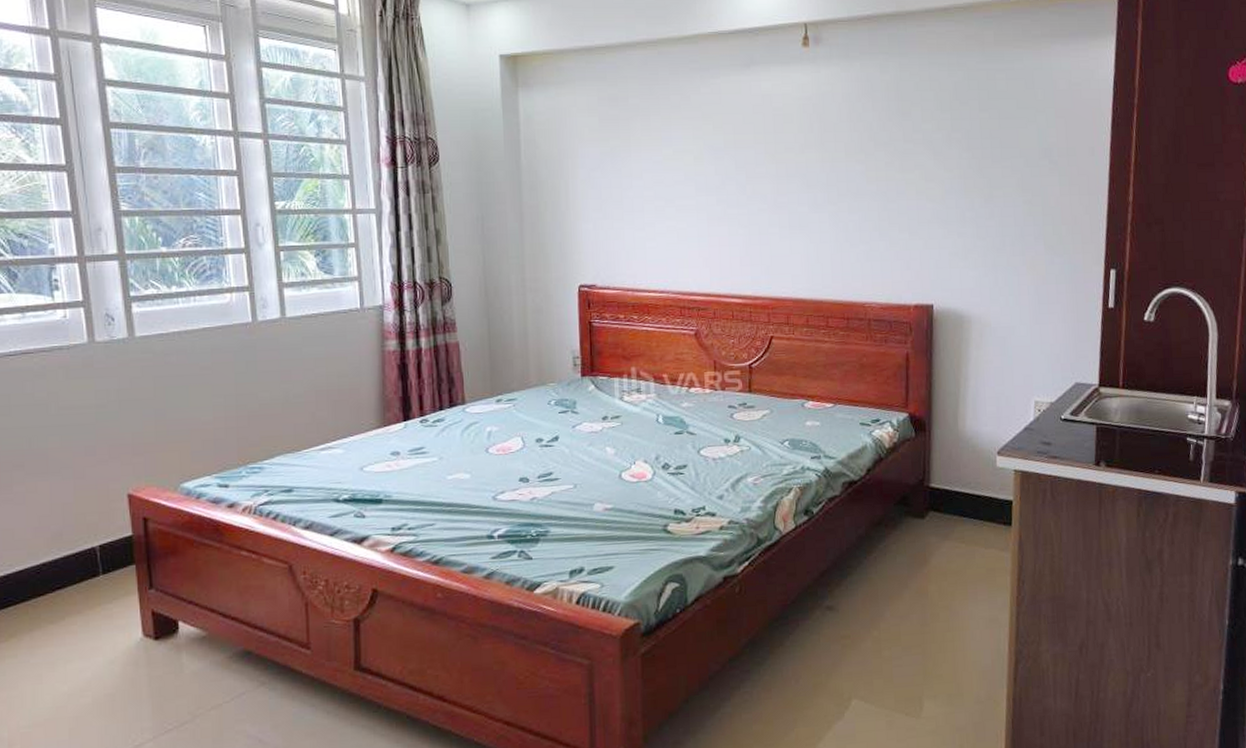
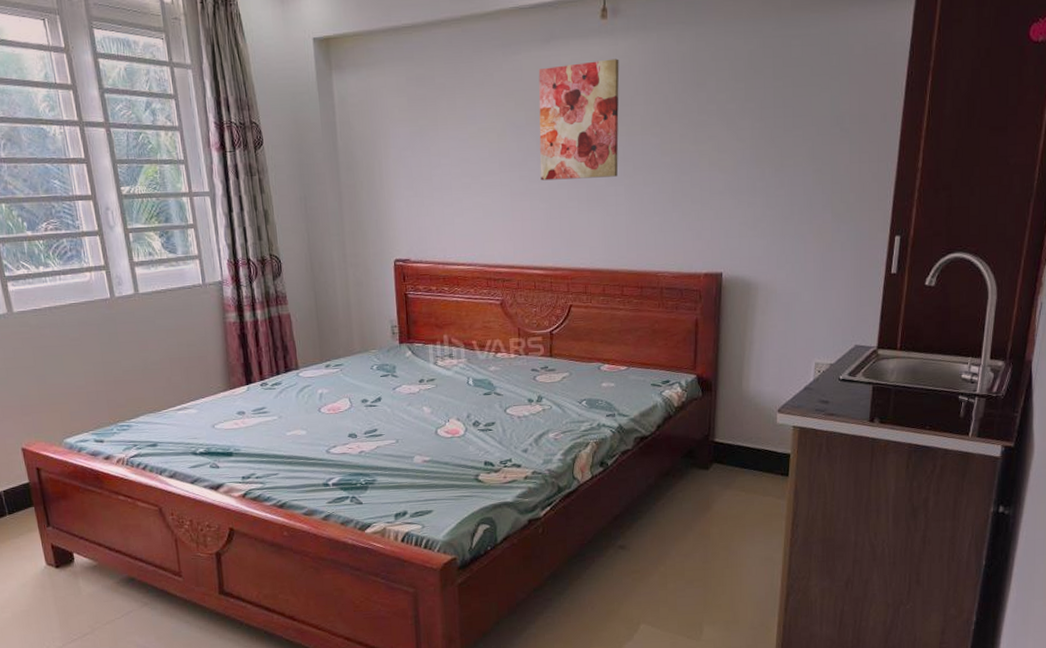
wall art: none [738,86,822,206] -> present [538,58,620,181]

